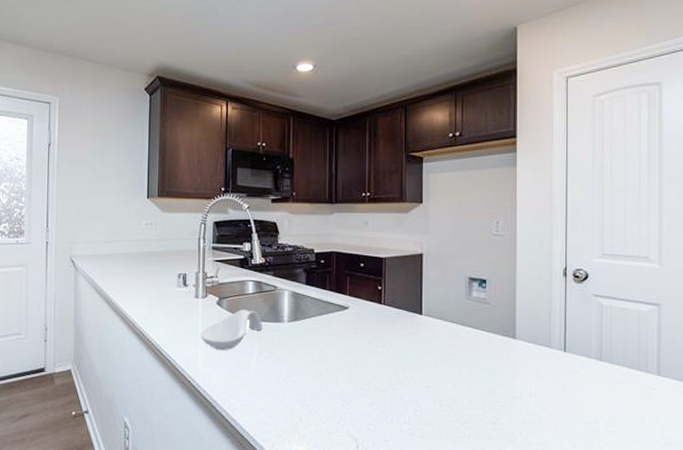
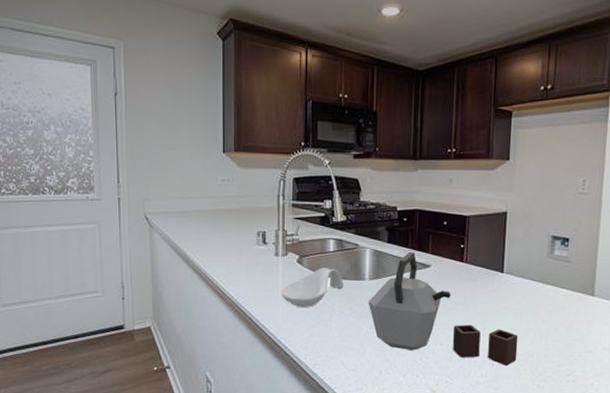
kettle: none [287,294,441,412] -> present [368,252,518,365]

